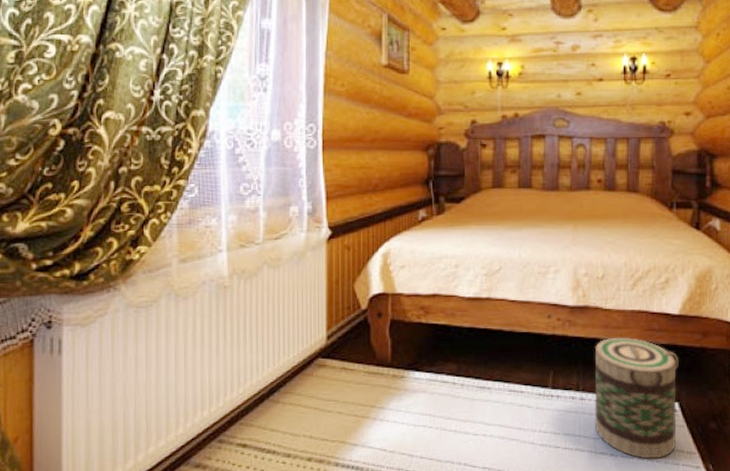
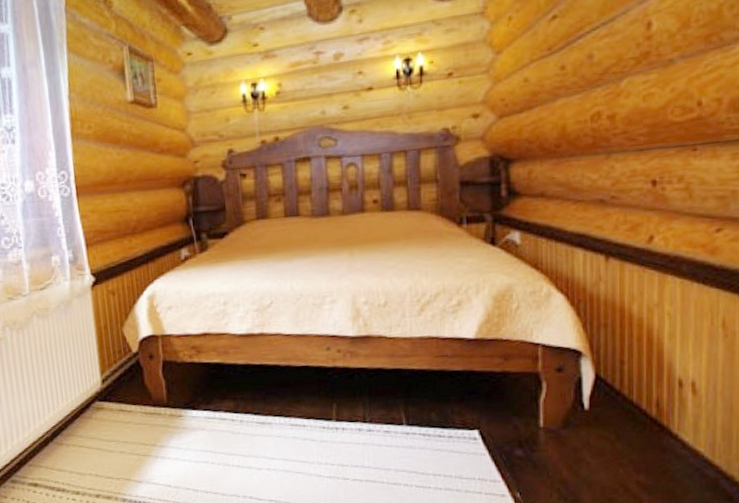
basket: present [594,338,679,459] -> none [380,366,477,489]

